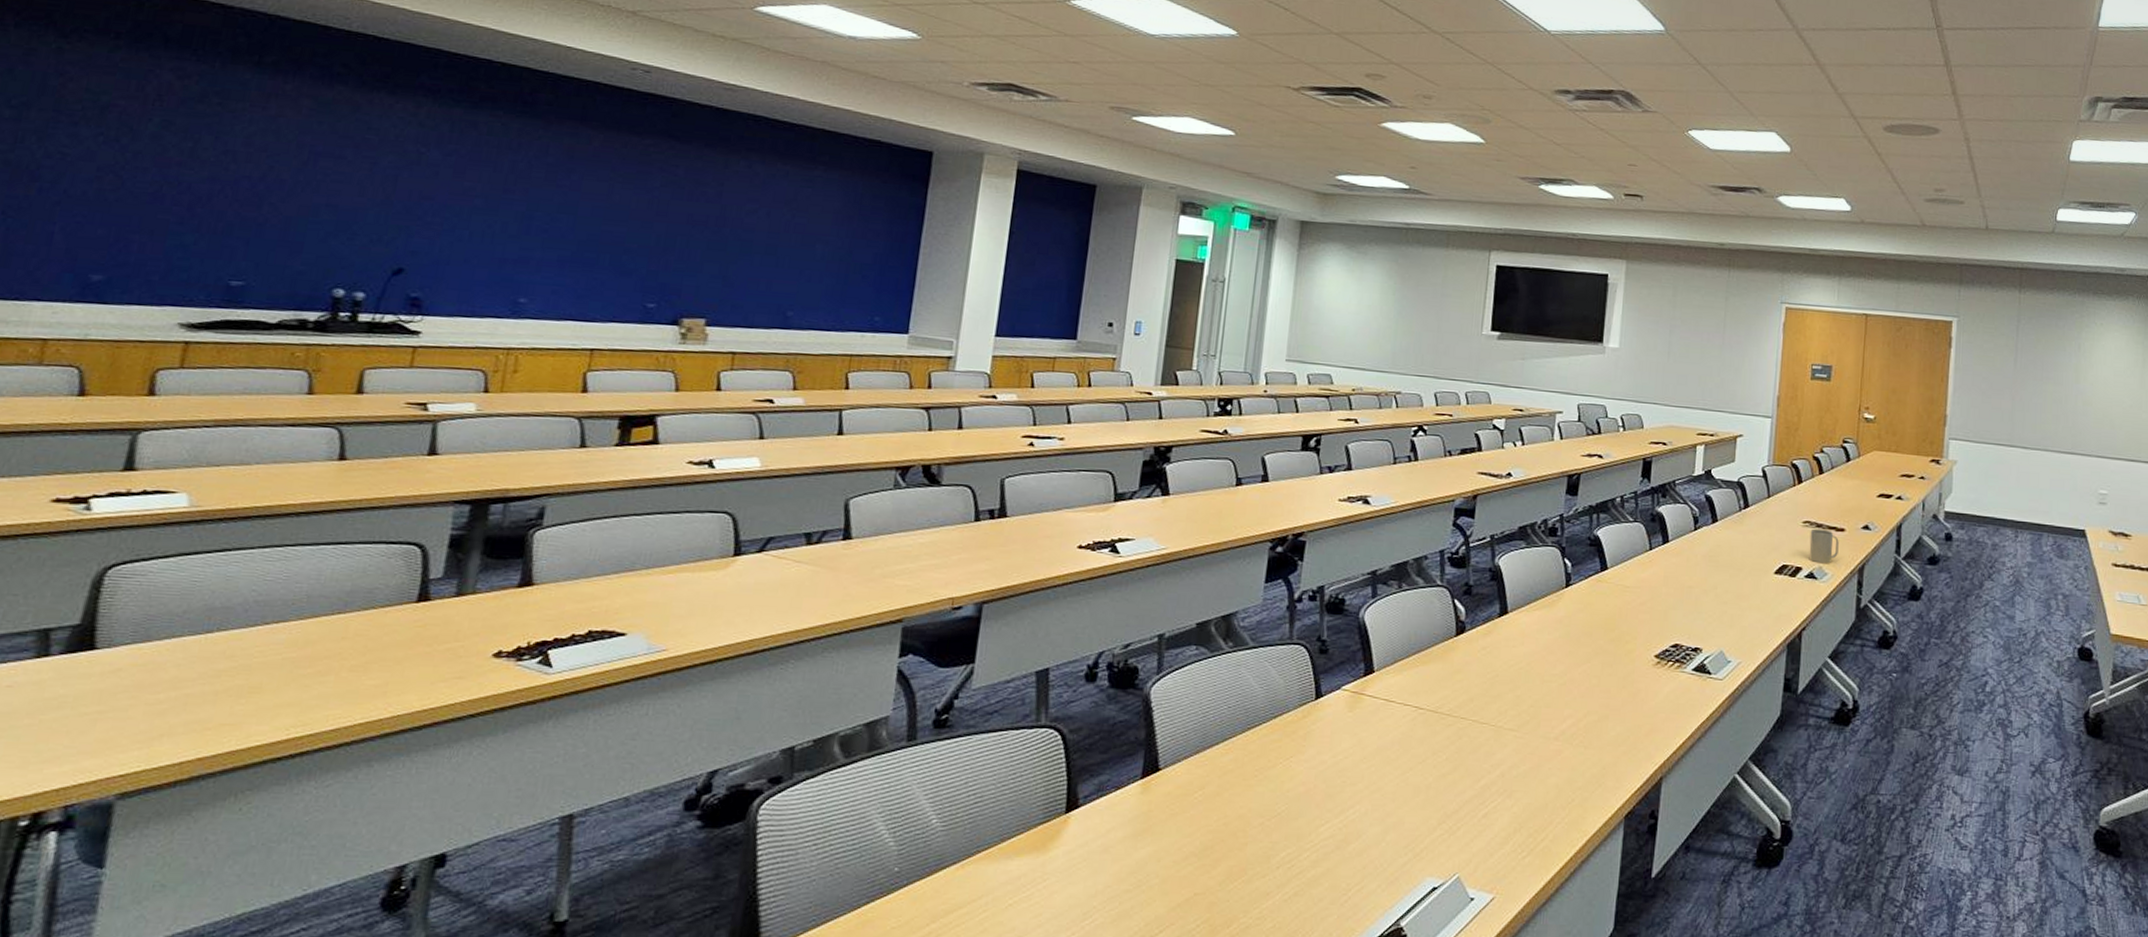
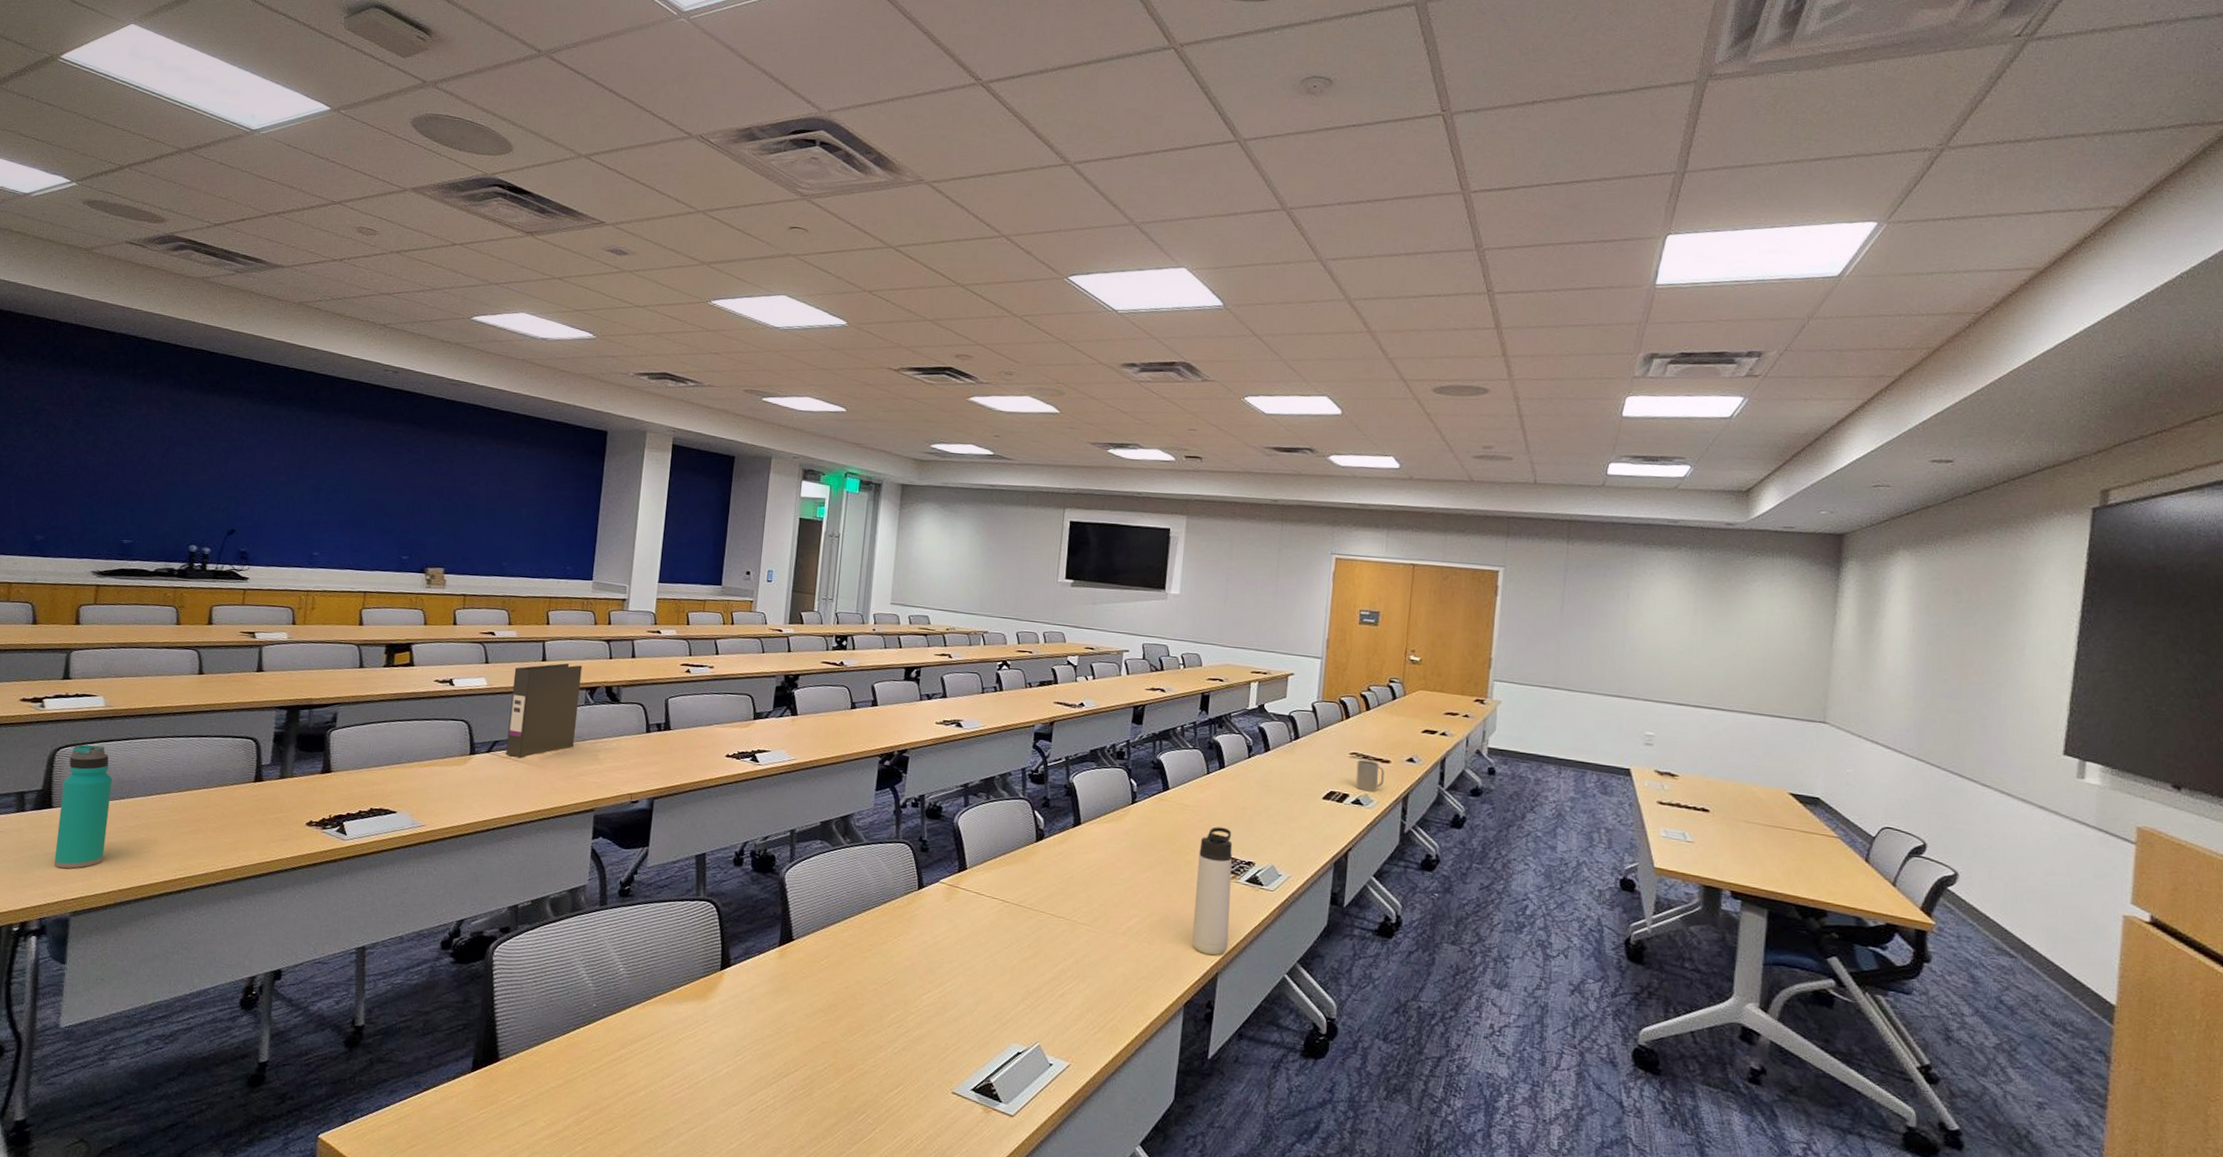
water bottle: none [92,560,196,734] -> present [53,744,113,869]
binder: none [784,436,892,559] -> present [506,663,583,758]
thermos bottle: none [1633,609,1678,758] -> present [1191,826,1233,956]

